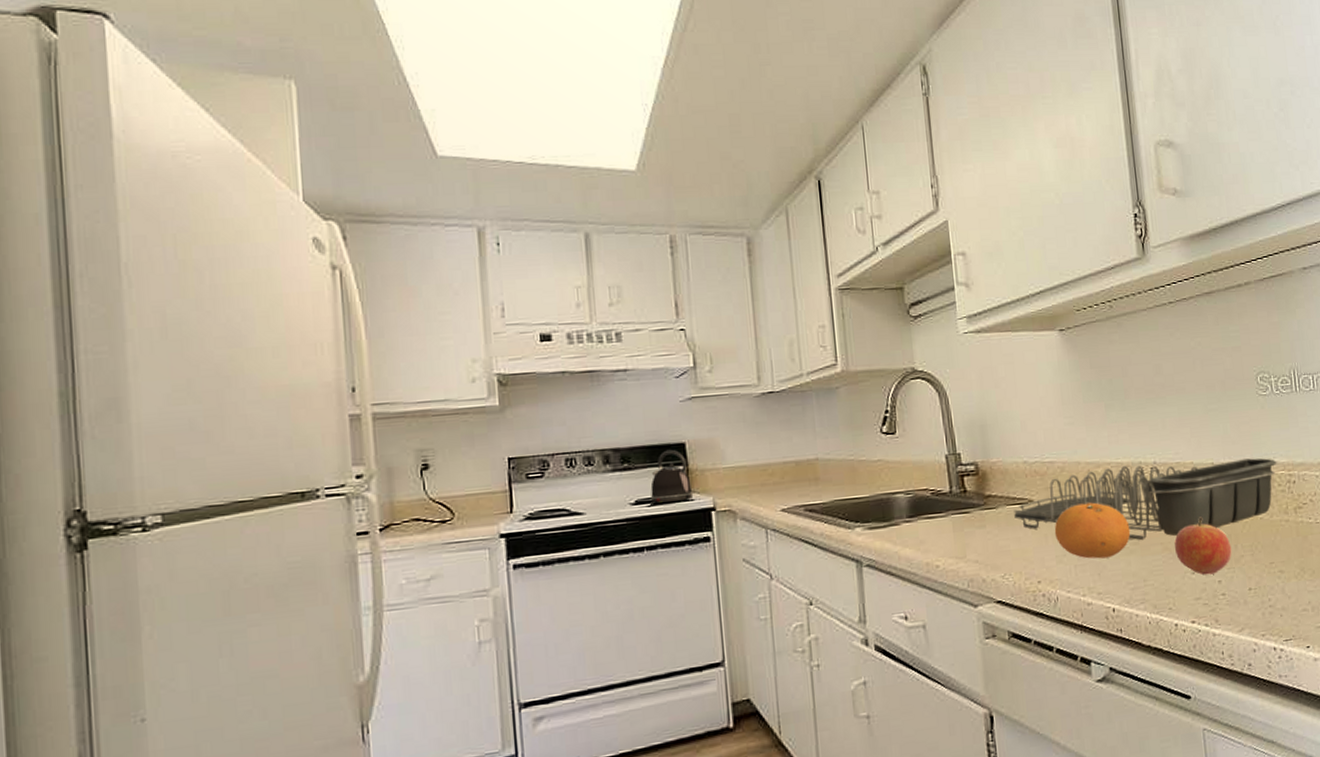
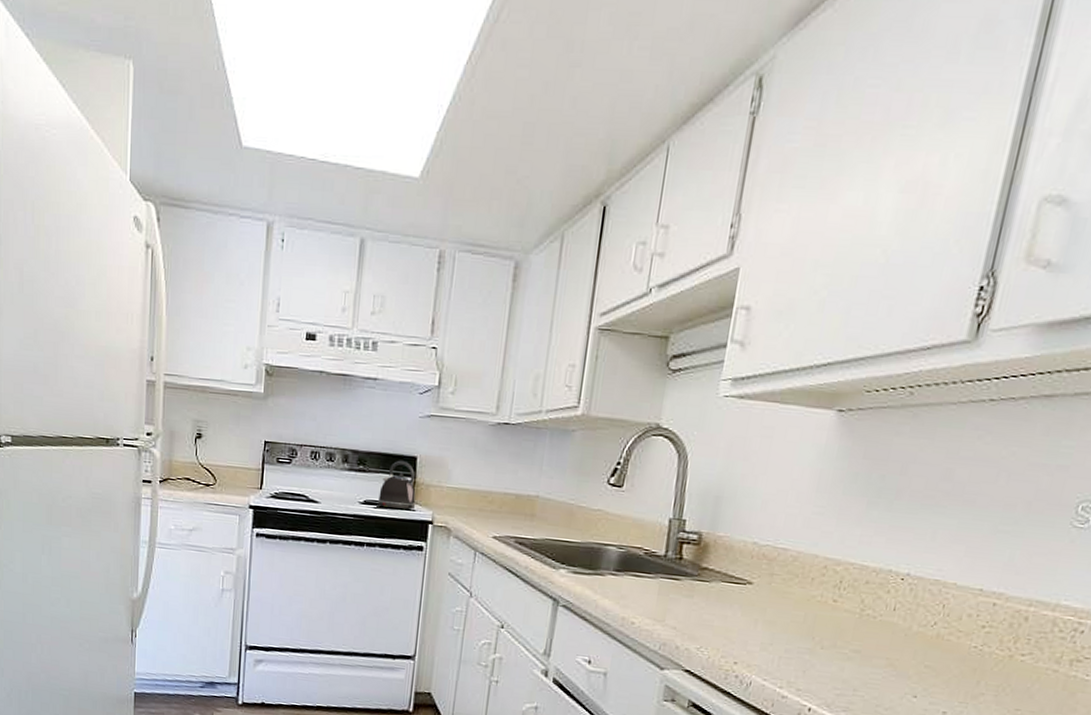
dish rack: present [1014,458,1277,541] -> none [727,565,1068,659]
fruit: present [1054,502,1131,559] -> none [766,597,856,659]
fruit: present [1174,517,1232,576] -> none [900,642,973,704]

